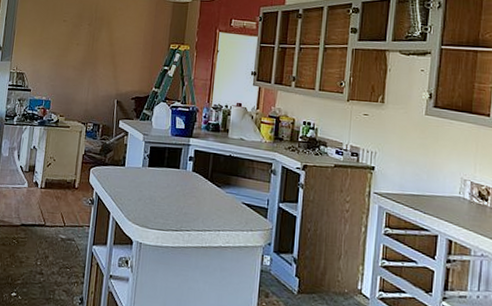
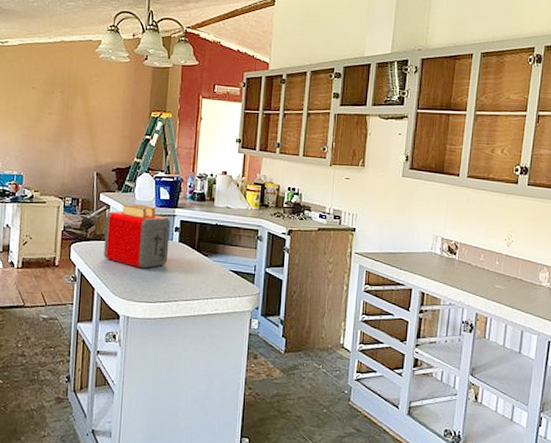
toaster: none [120,131,185,196] -> present [104,204,170,269]

